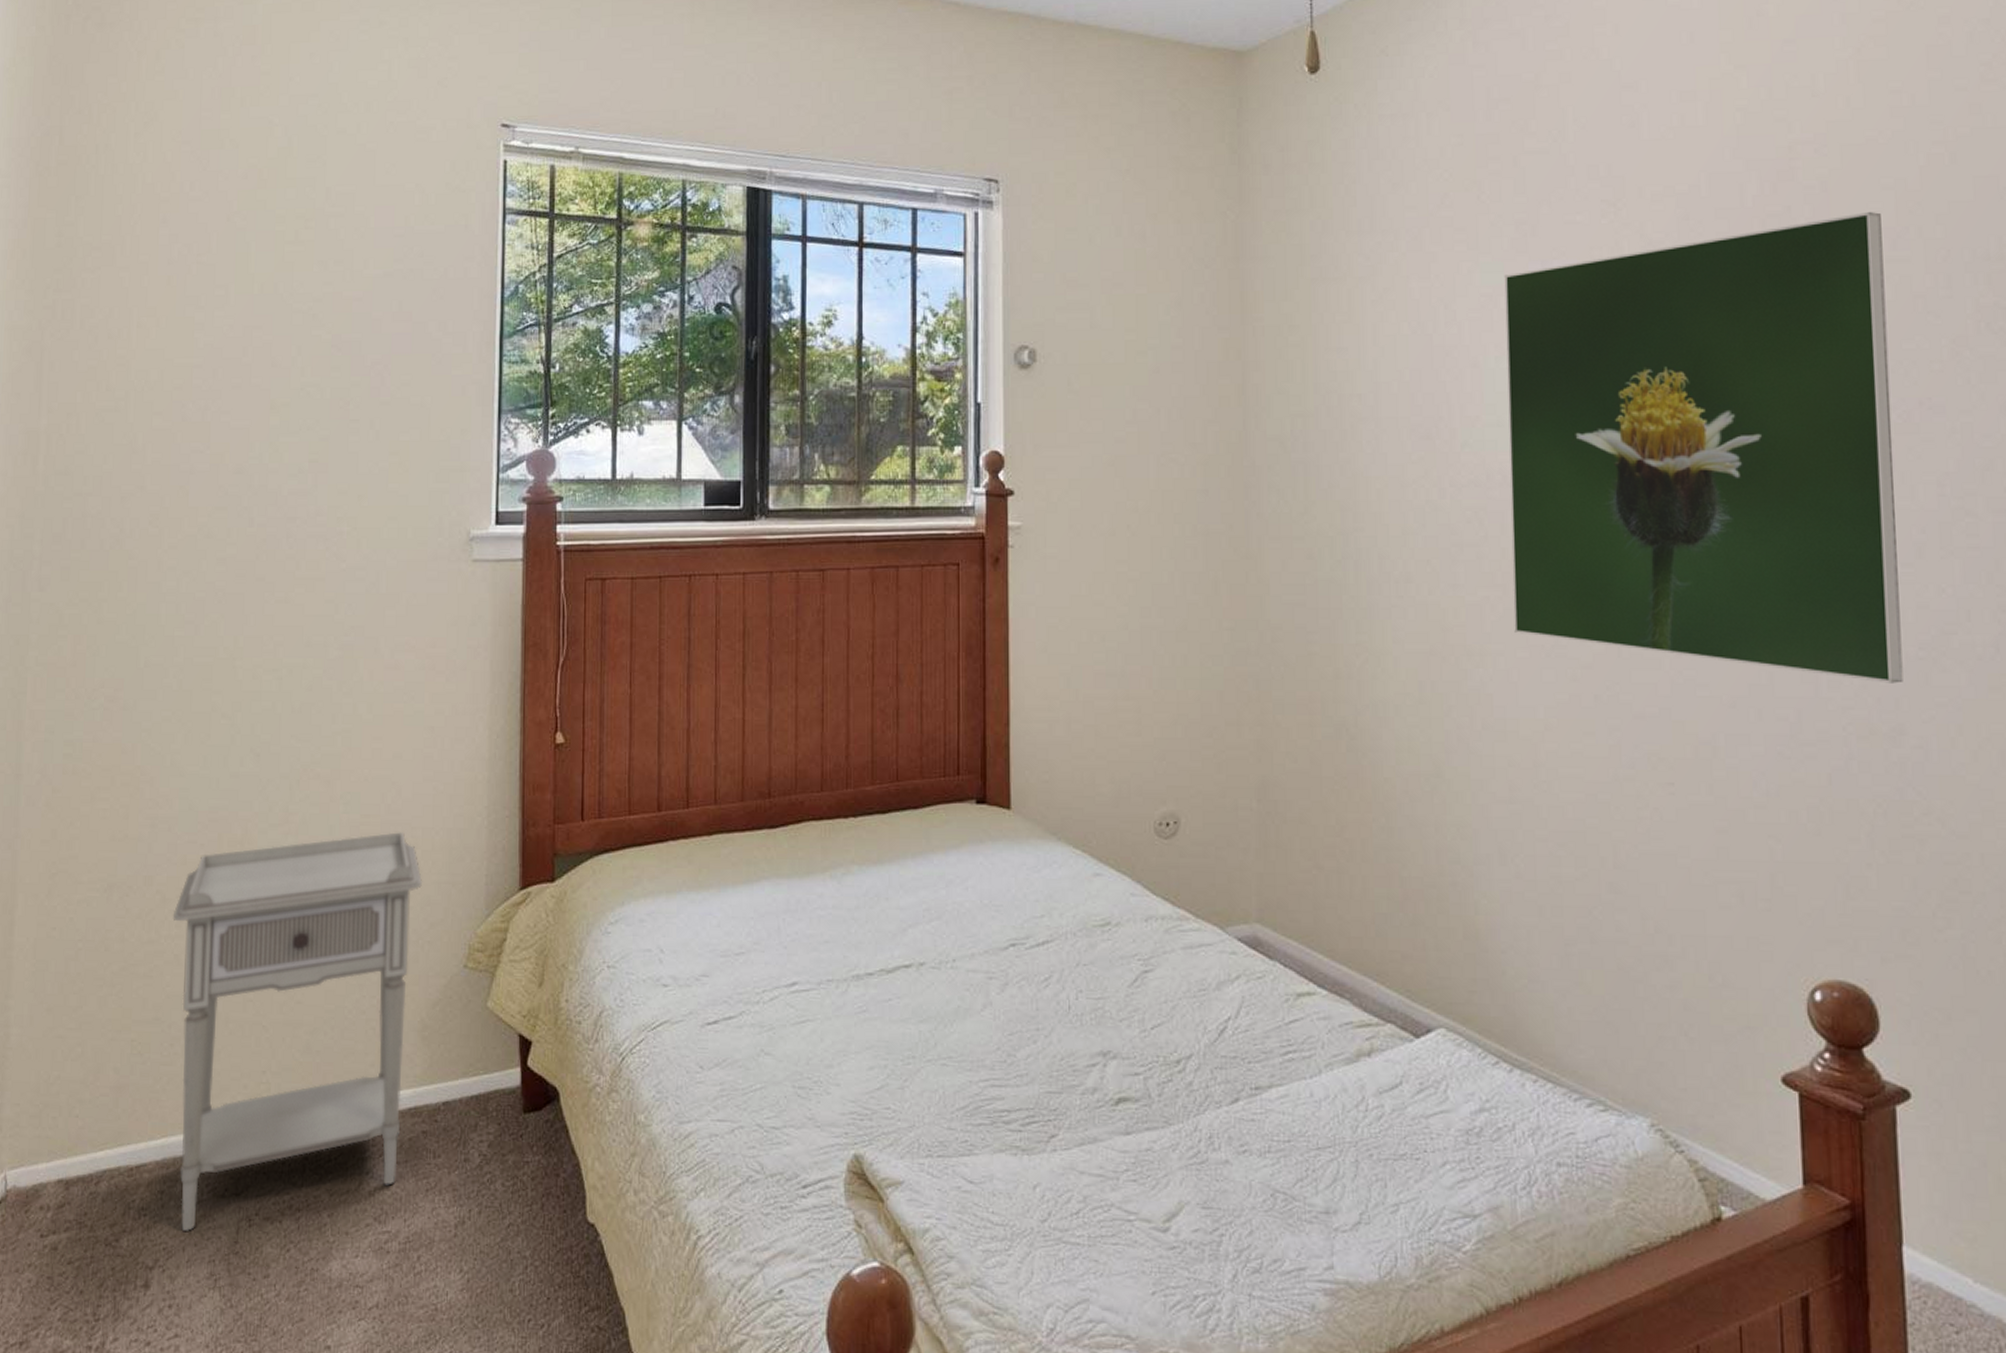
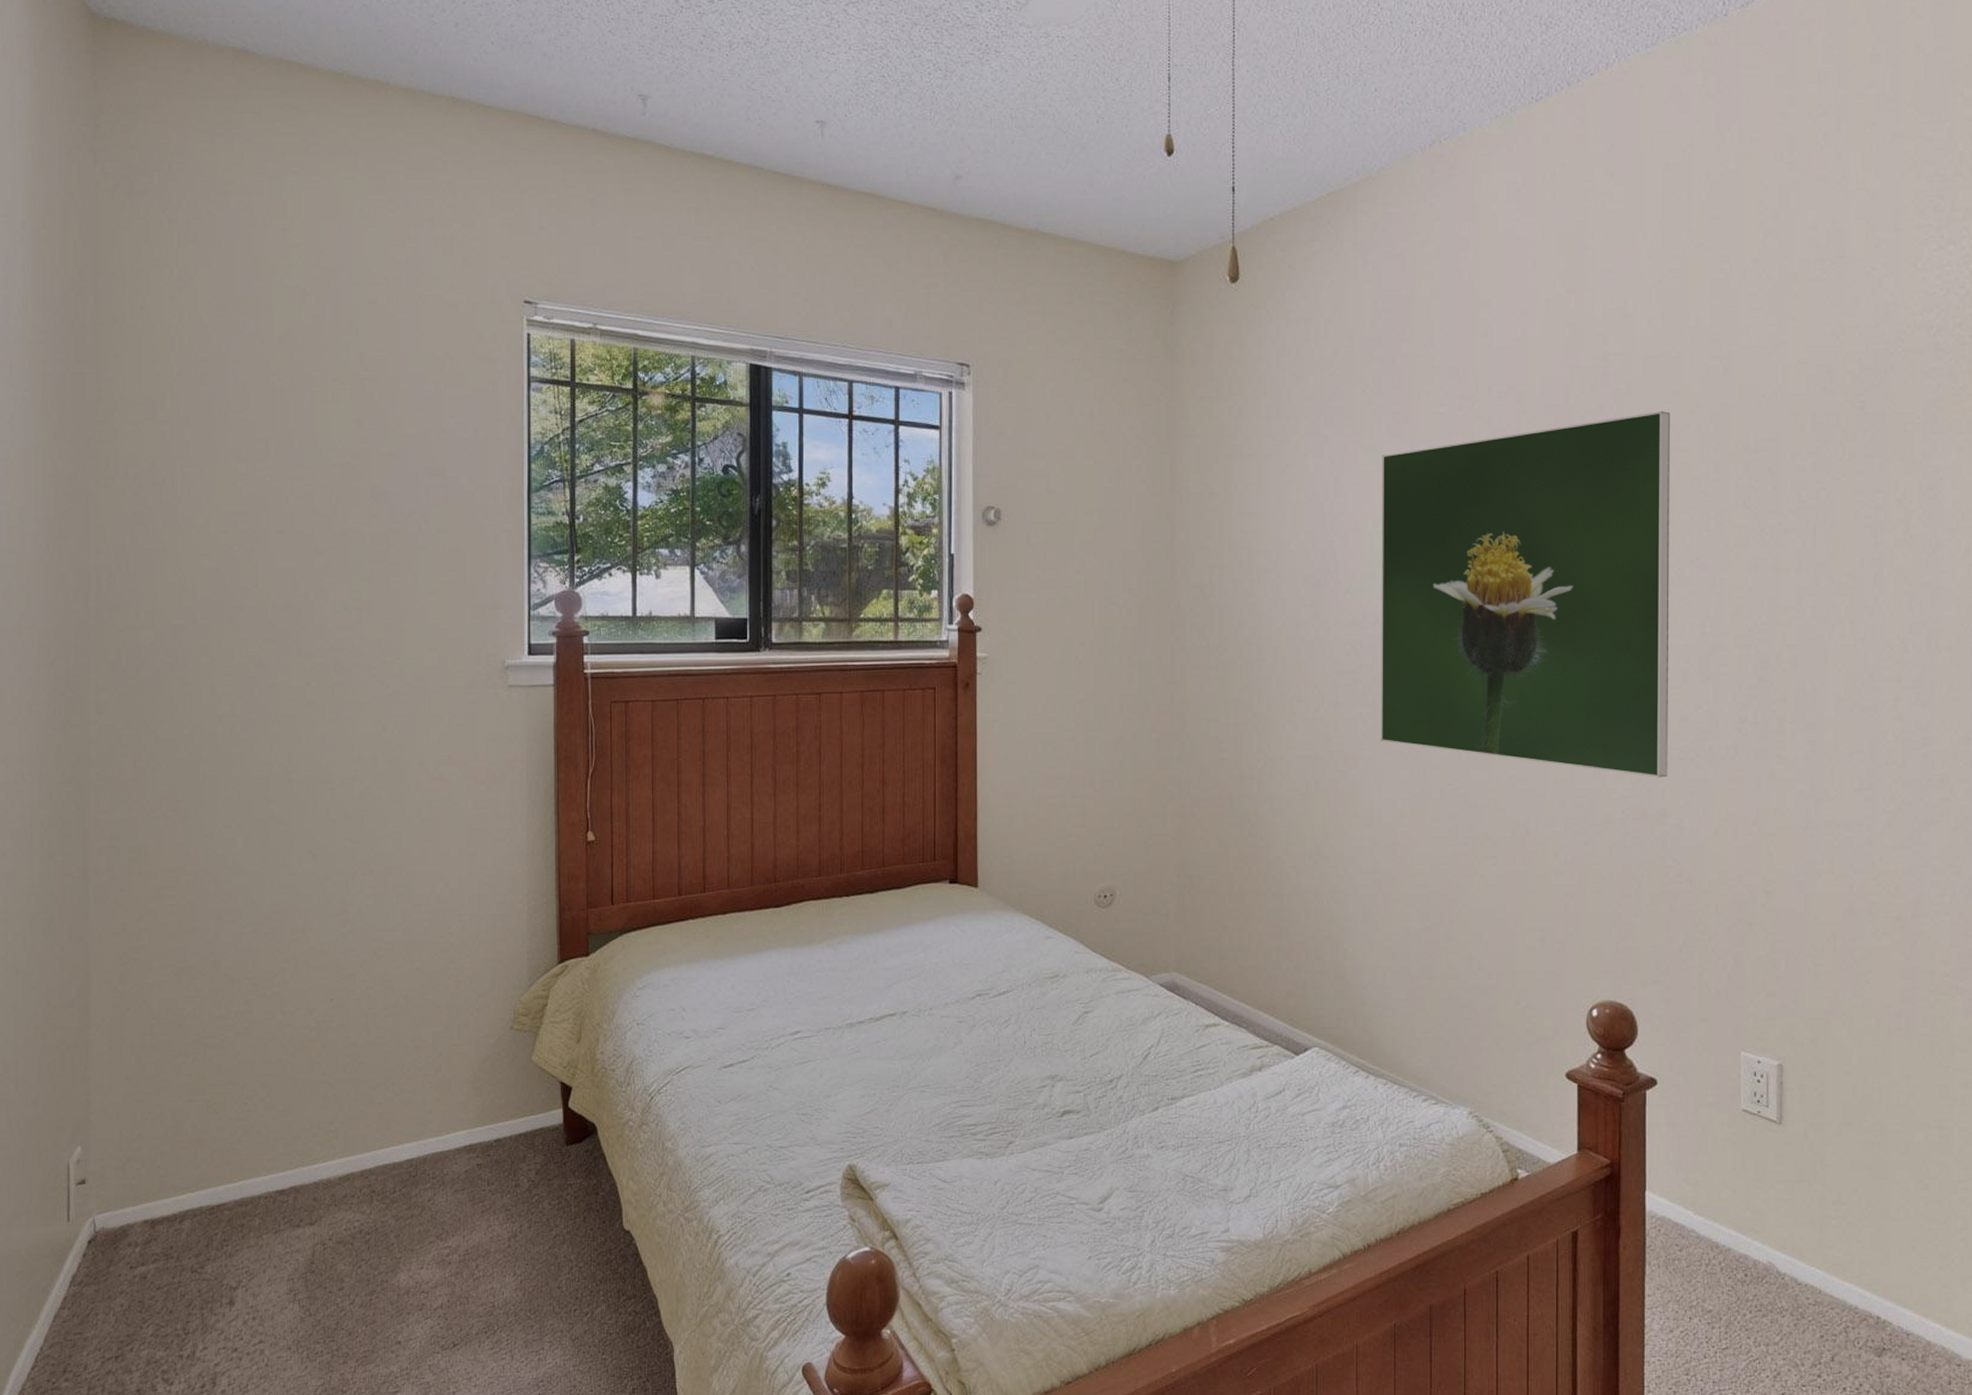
nightstand: present [172,832,423,1231] -> none [241,918,471,1256]

